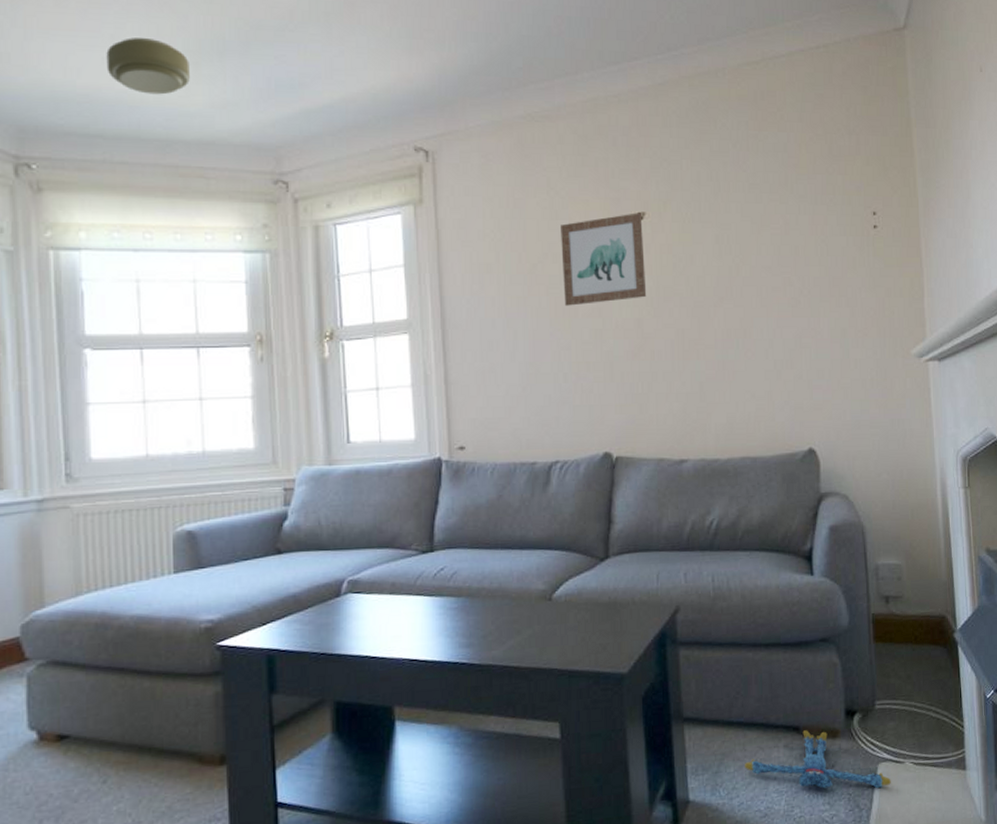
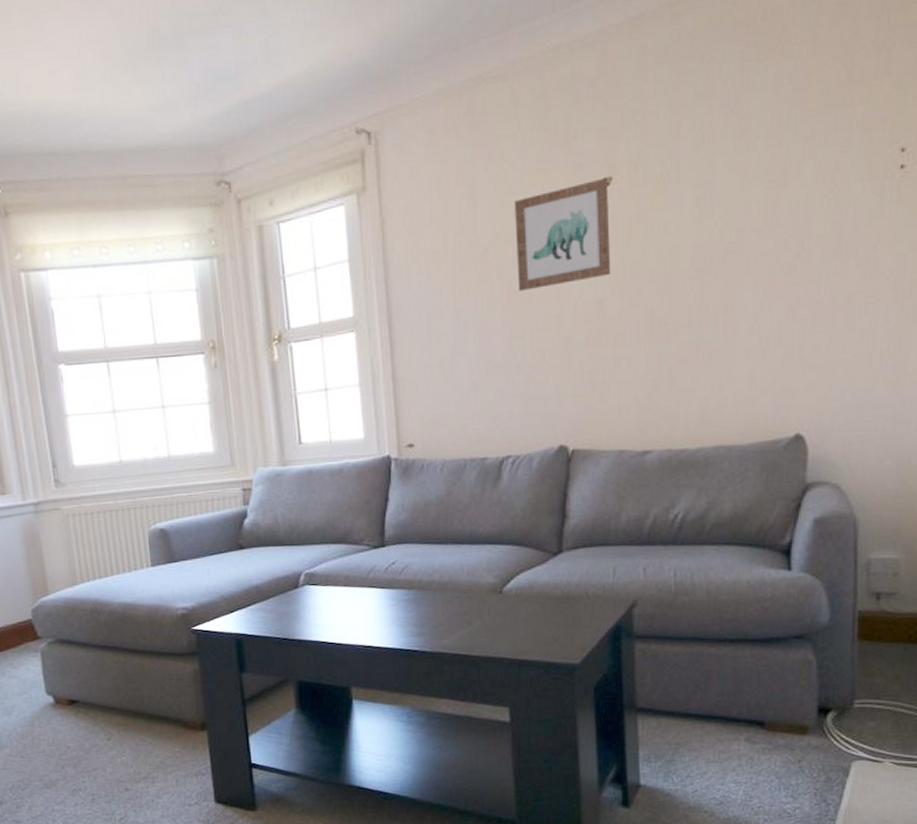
ceiling light: present [106,38,190,95] -> none [51,43,130,104]
plush toy: present [745,730,891,789] -> none [701,725,866,786]

